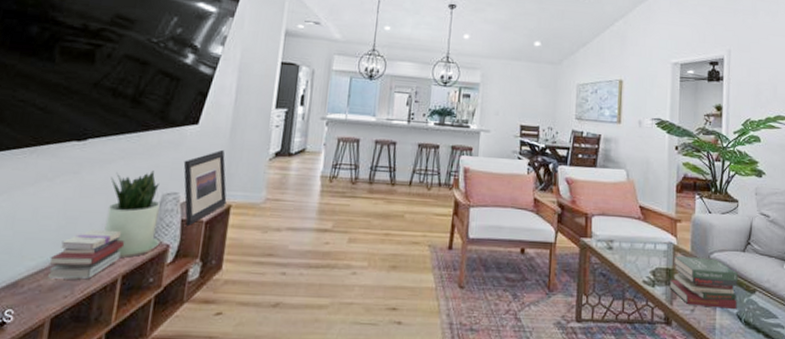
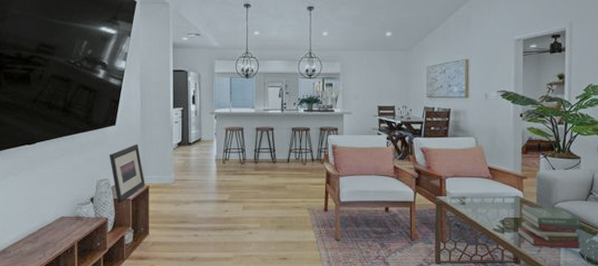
books: present [47,229,124,280] -> none [25,209,75,246]
planter: present [104,170,160,258] -> none [57,163,100,229]

